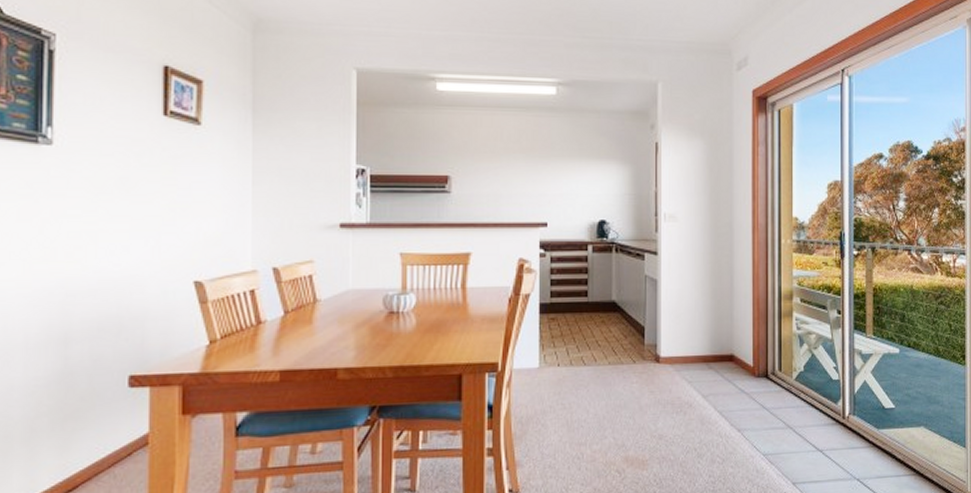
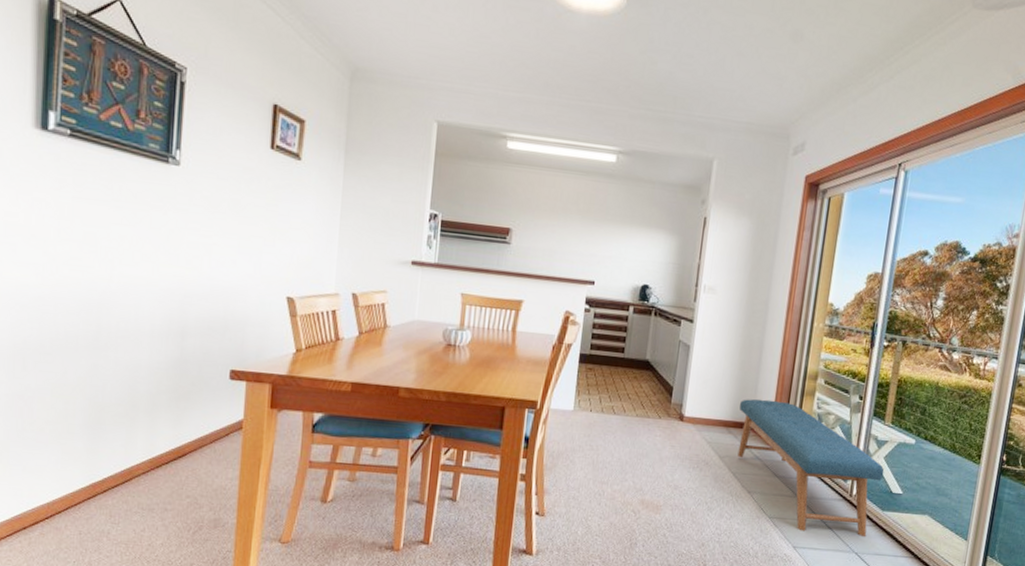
bench: none [717,326,874,465] -> present [737,399,885,538]

